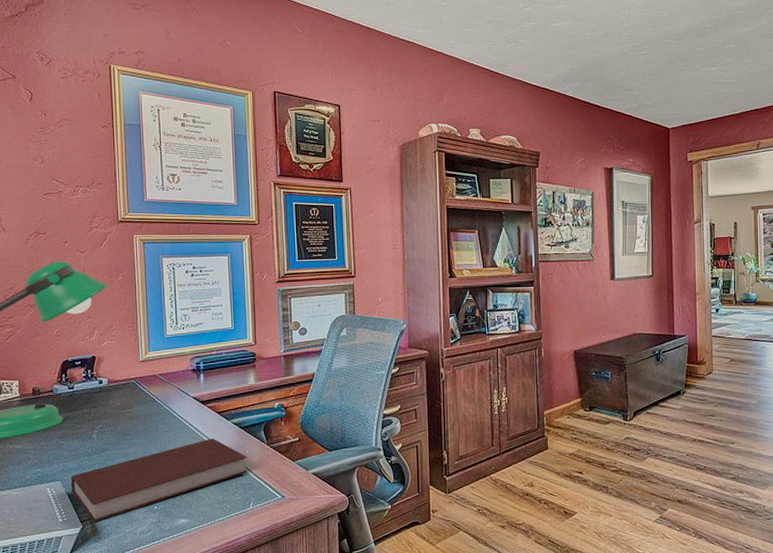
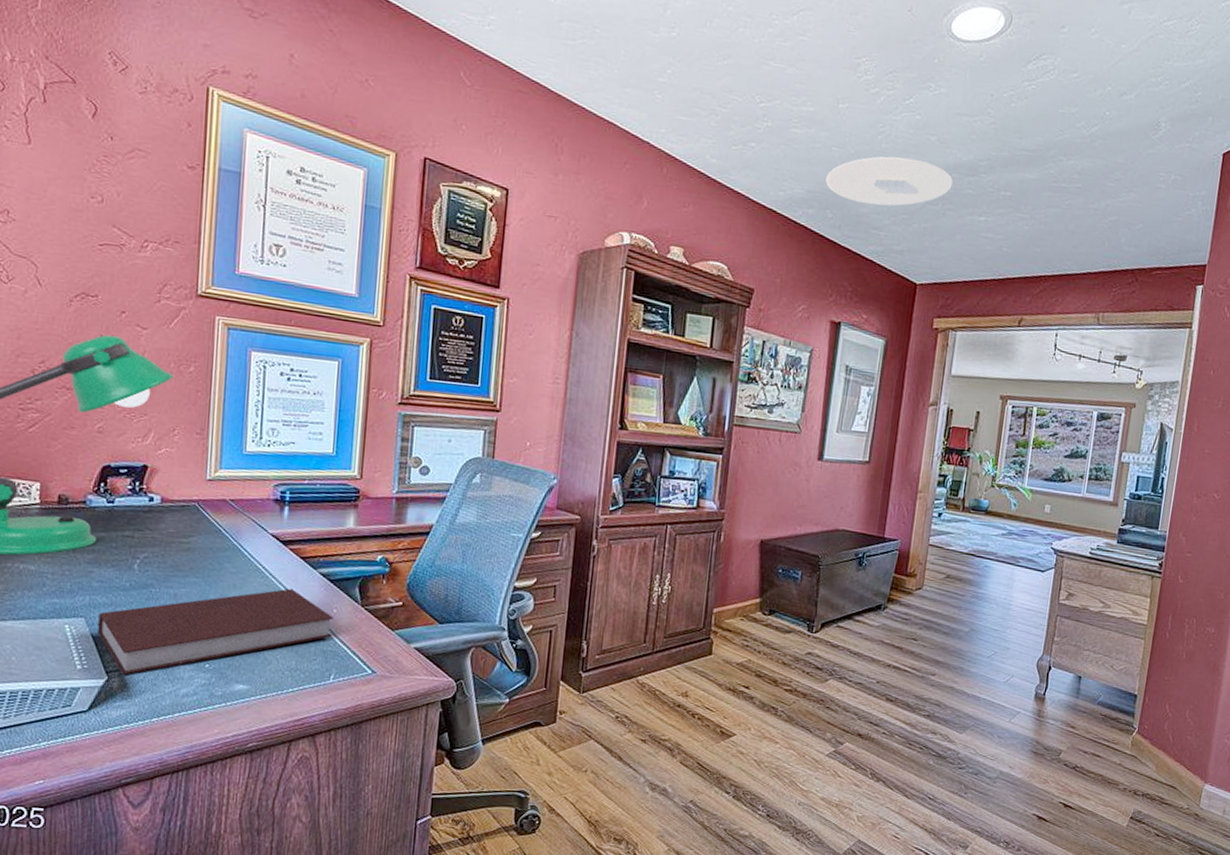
ceiling light: none [584,31,685,72] -> present [825,156,953,207]

